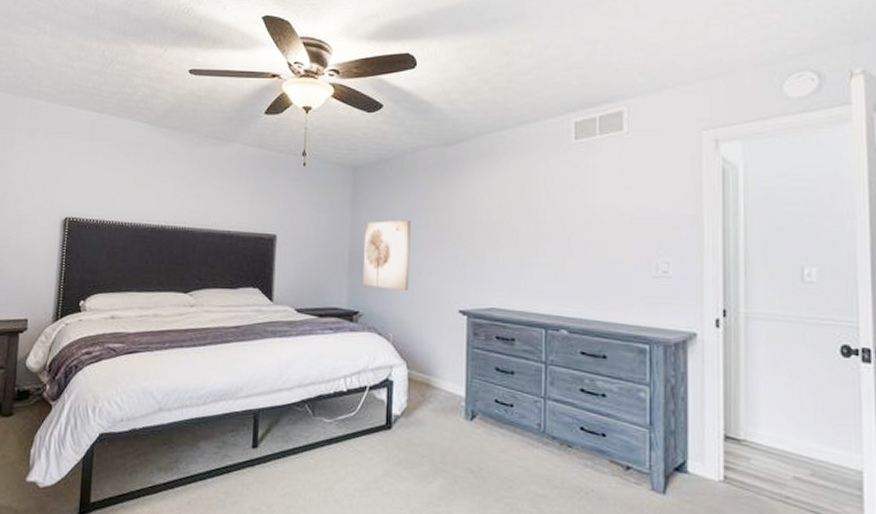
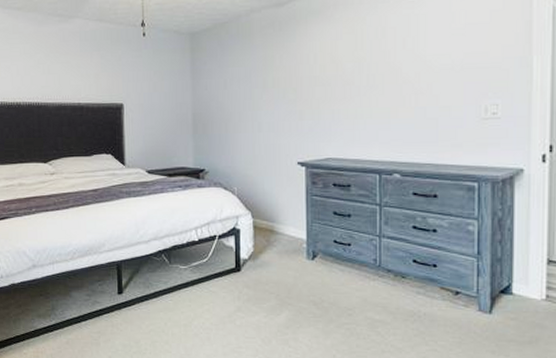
wall art: present [362,220,411,290] -> none [205,81,250,147]

